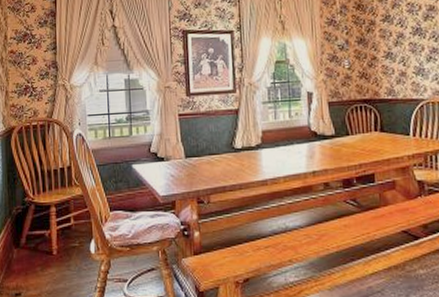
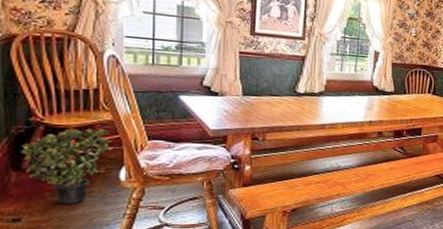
potted plant: none [19,203,83,278] -> present [20,128,112,204]

